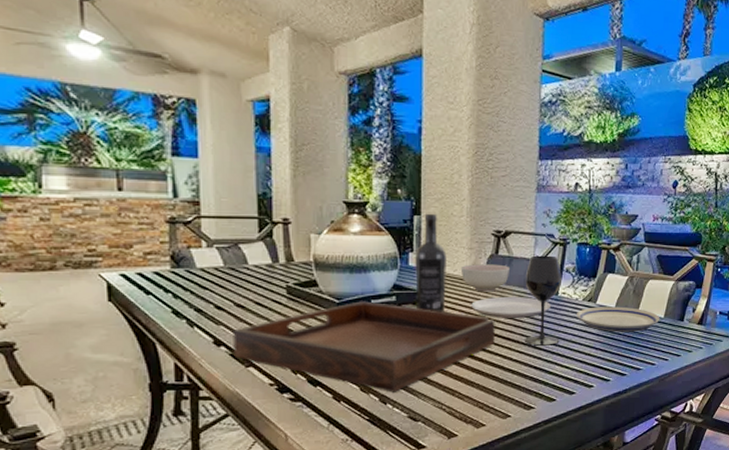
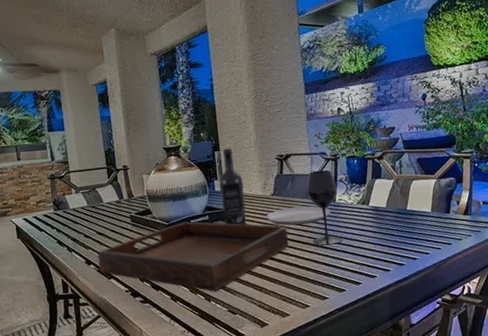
bowl: present [460,264,511,292] -> none [254,182,294,206]
plate: present [577,306,660,333] -> none [353,206,428,229]

